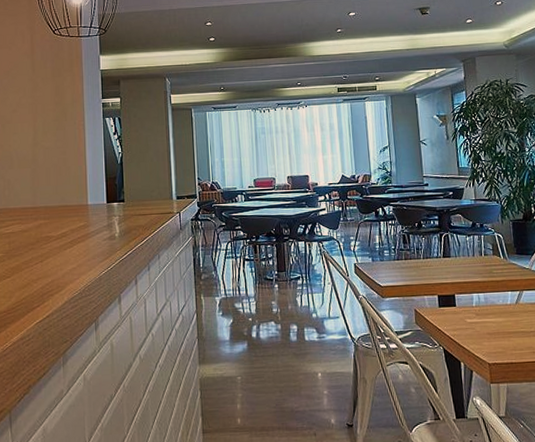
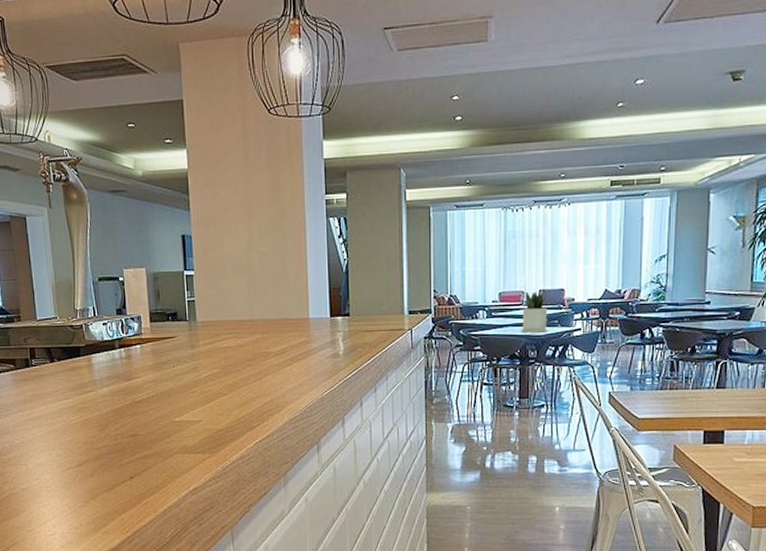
planter: none [273,177,299,214] -> present [519,290,549,333]

